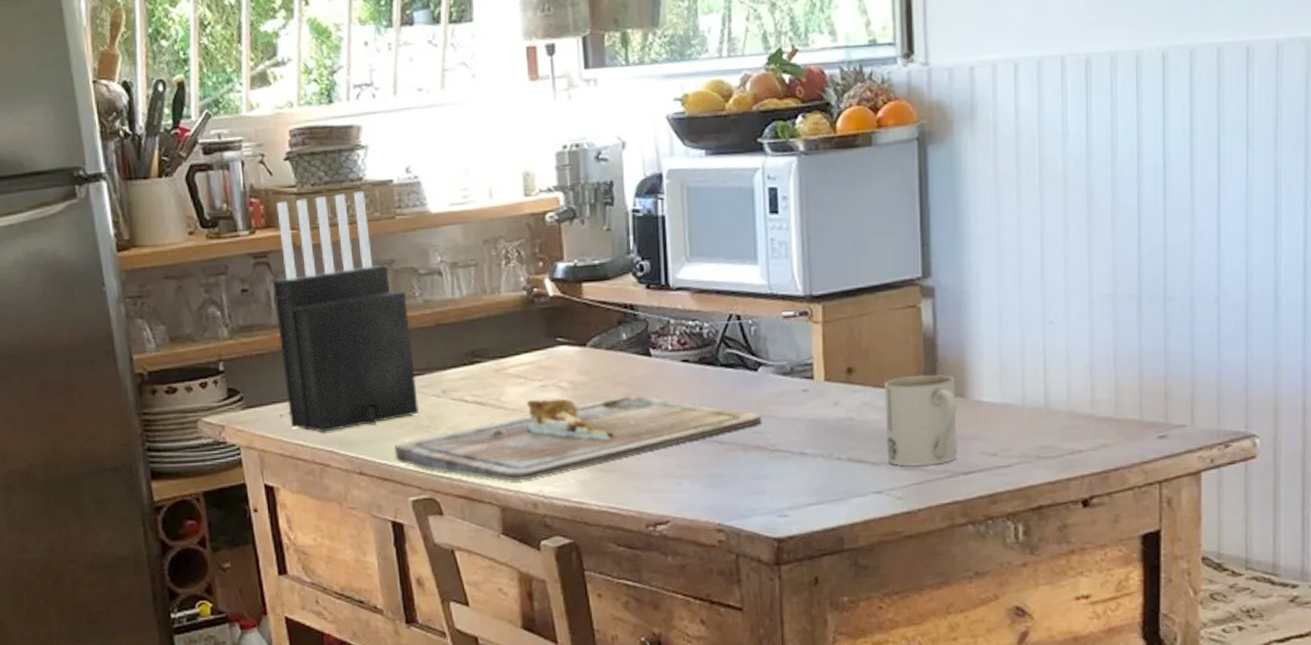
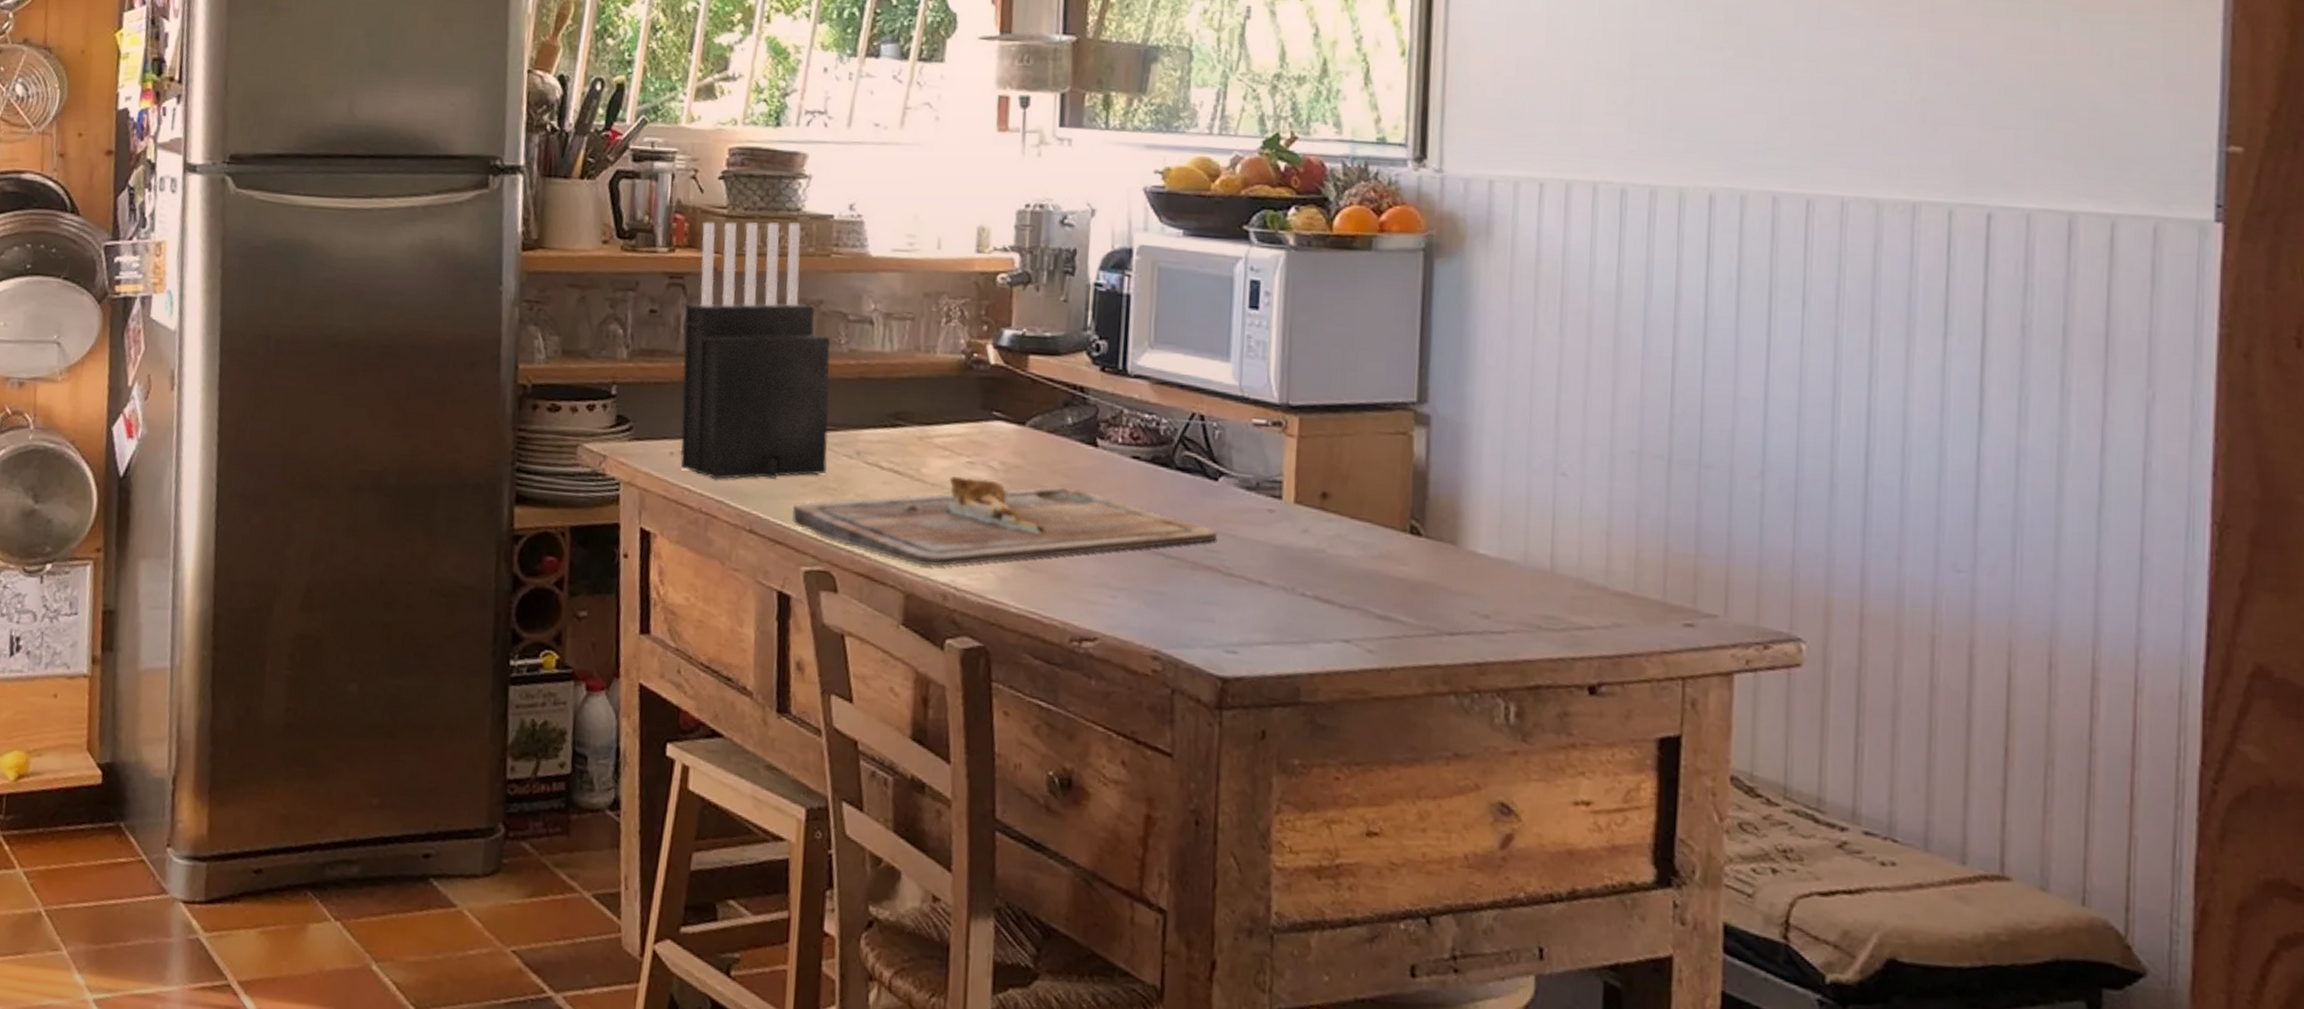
mug: present [884,374,958,467] -> none [1360,511,1447,619]

